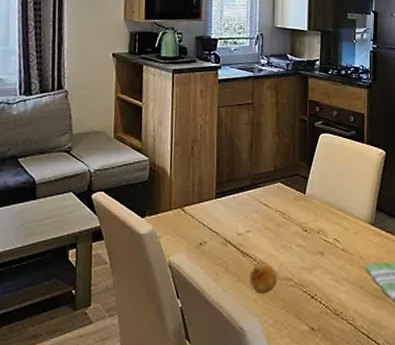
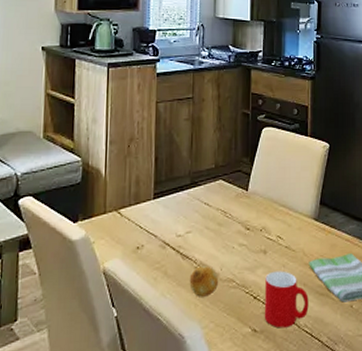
cup: none [321,272,365,328] -> present [264,271,309,328]

